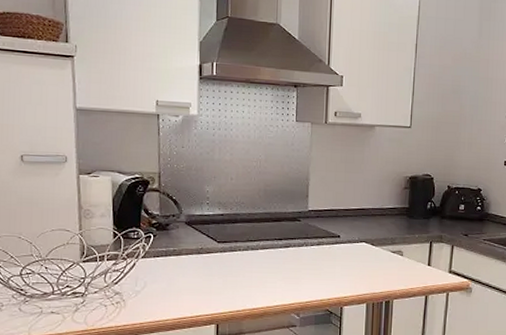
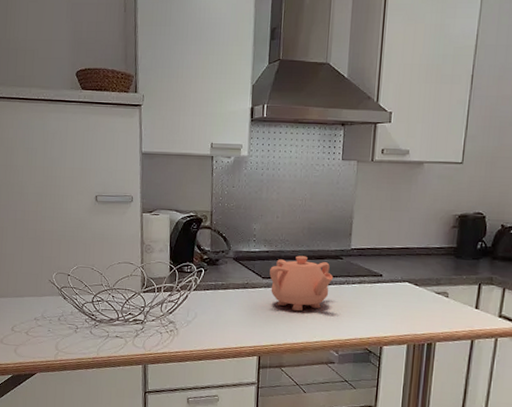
teapot: none [225,218,292,276] -> present [269,255,334,312]

